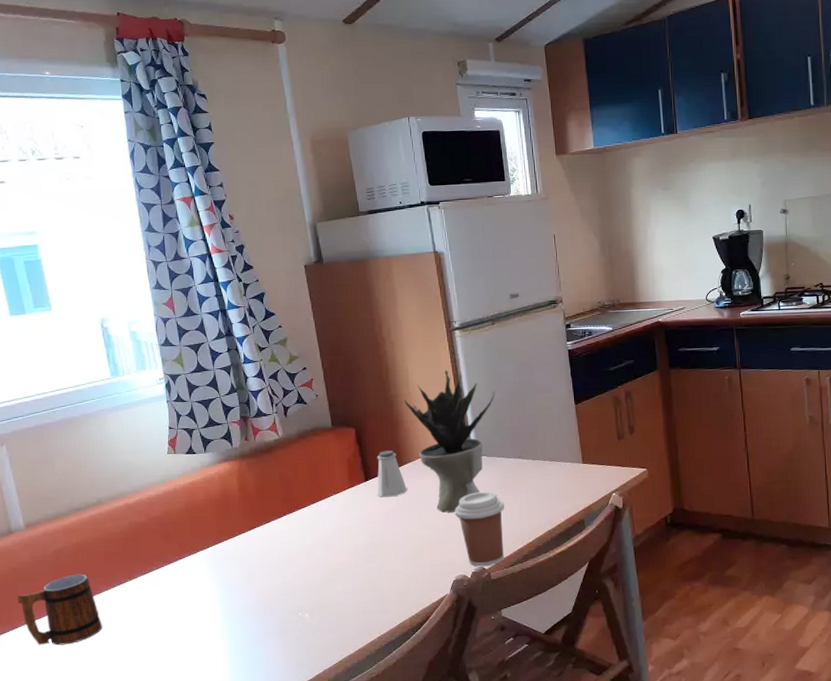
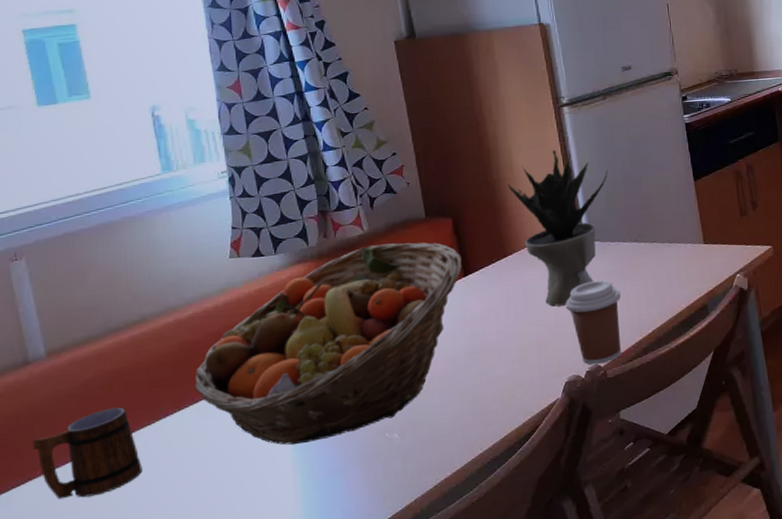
fruit basket: none [141,448,363,617] -> present [194,242,462,445]
saltshaker: present [377,450,407,498] -> none [477,240,512,294]

